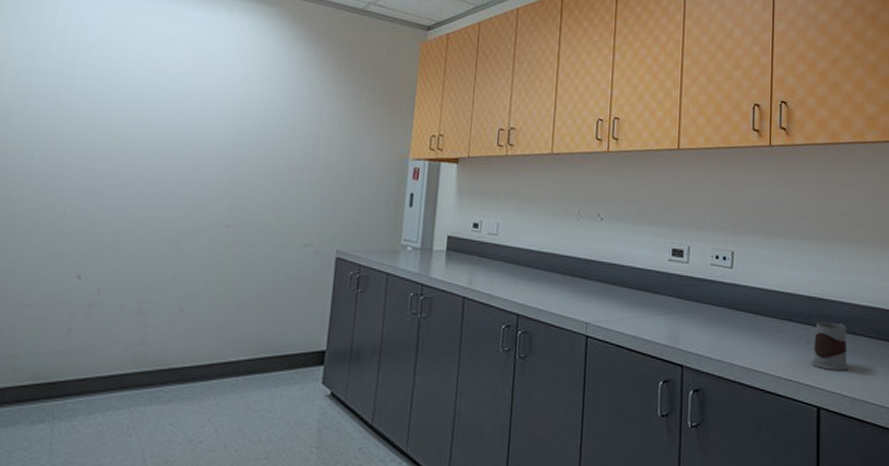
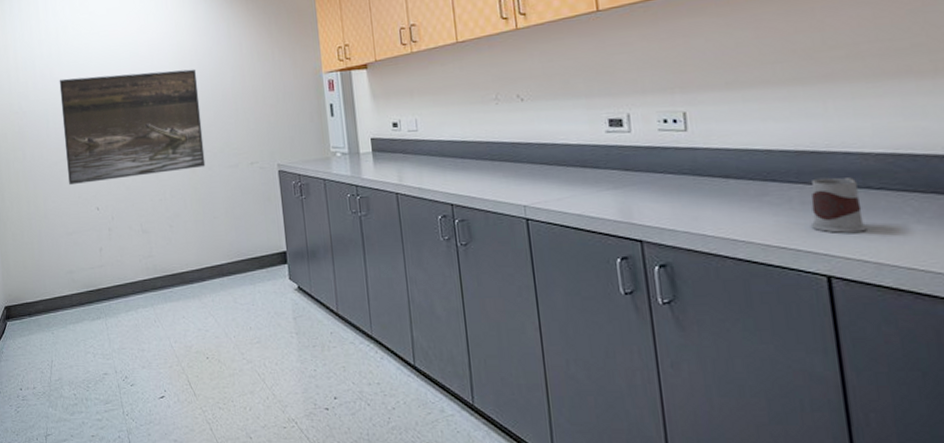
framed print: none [43,107,260,243] -> present [59,69,206,186]

